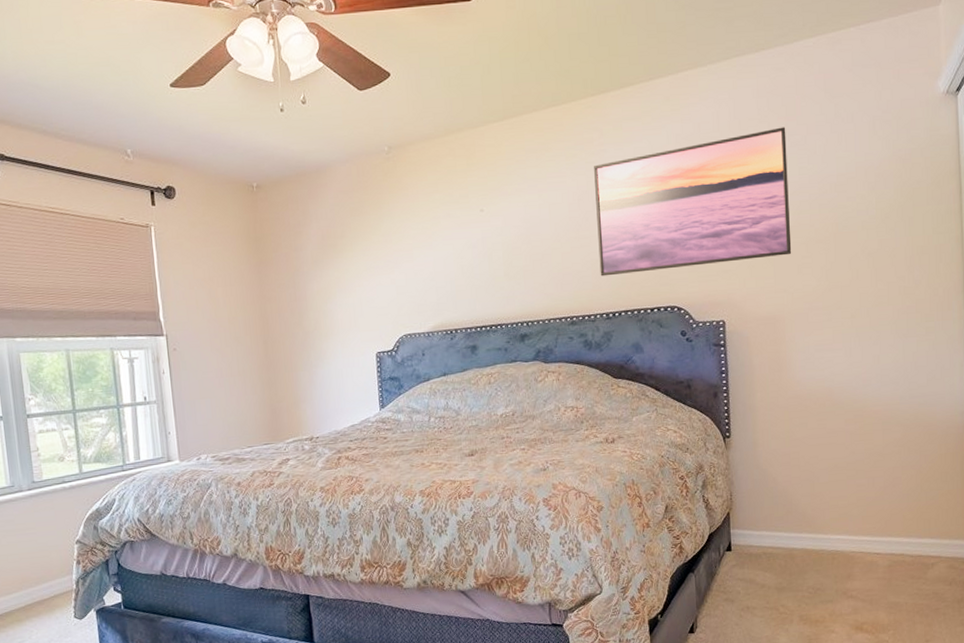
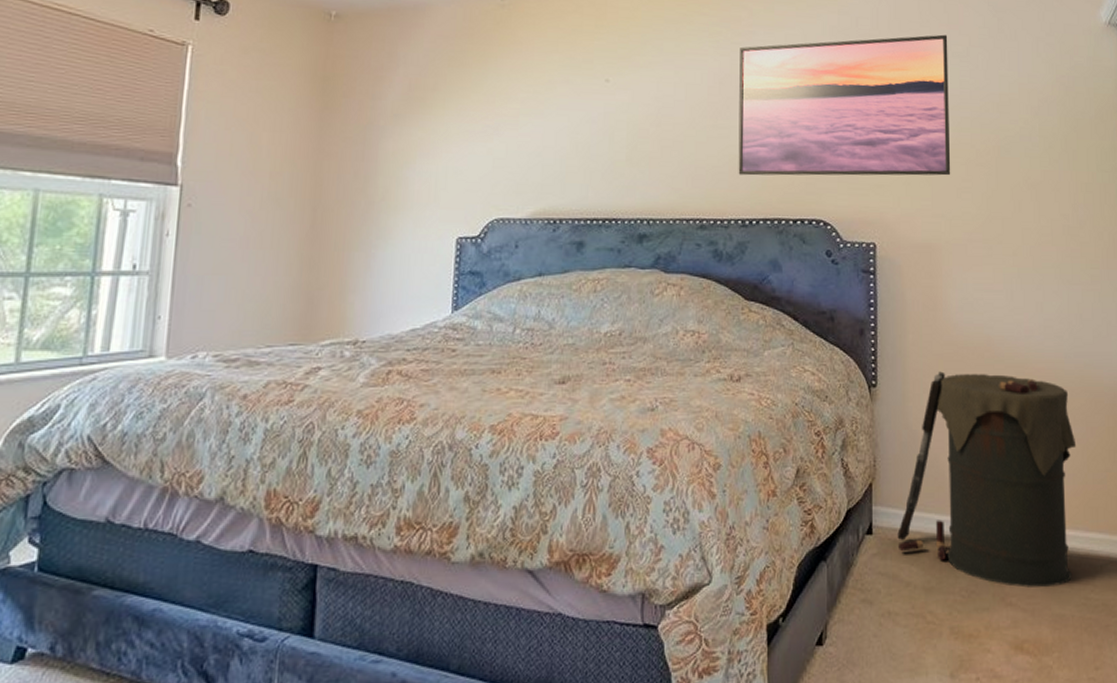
laundry basket: none [752,419,911,584] -> present [897,371,1077,588]

